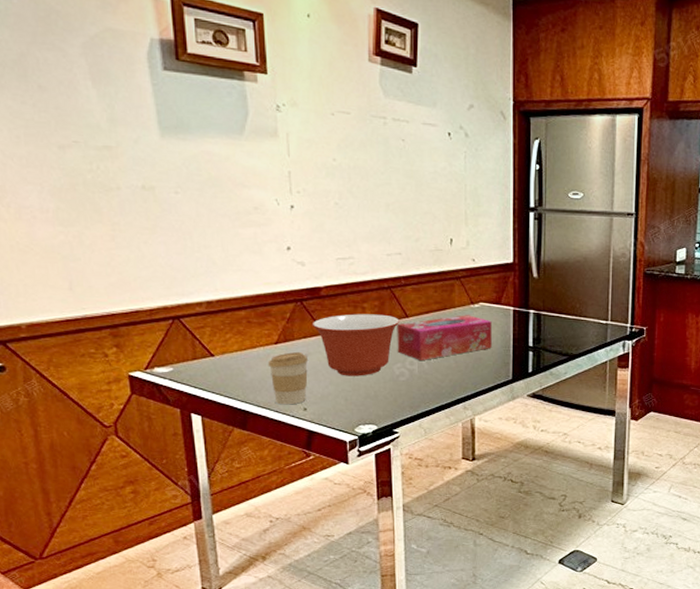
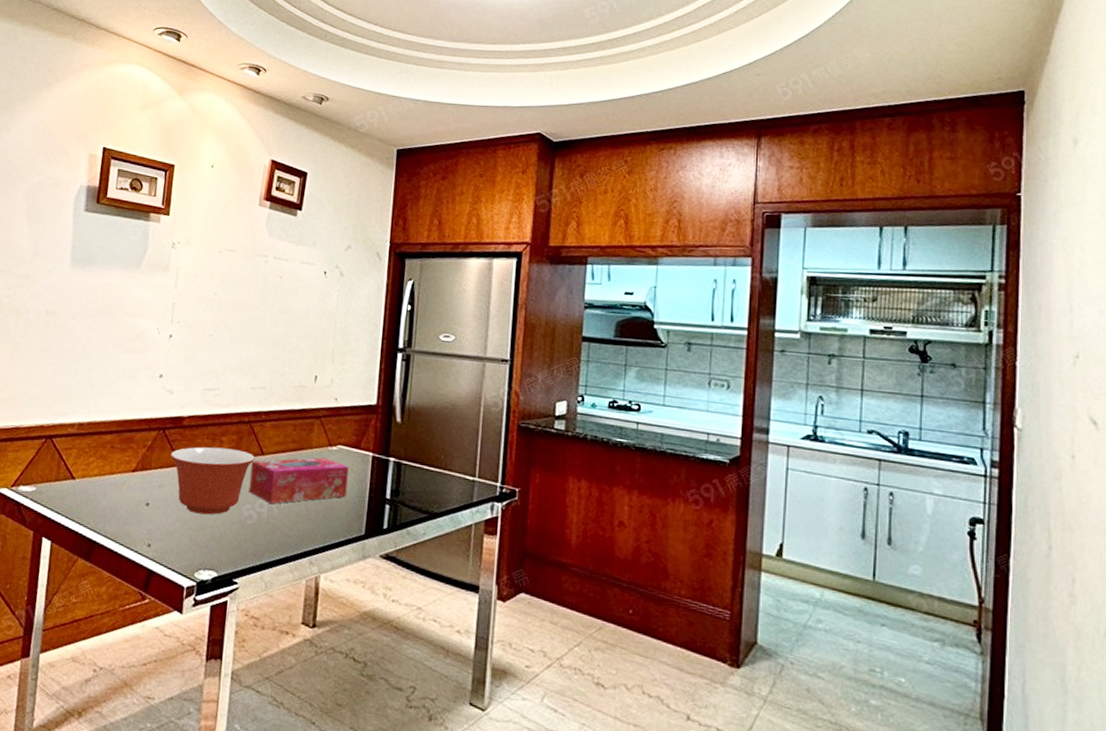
coffee cup: present [268,352,309,405] -> none [122,482,161,539]

